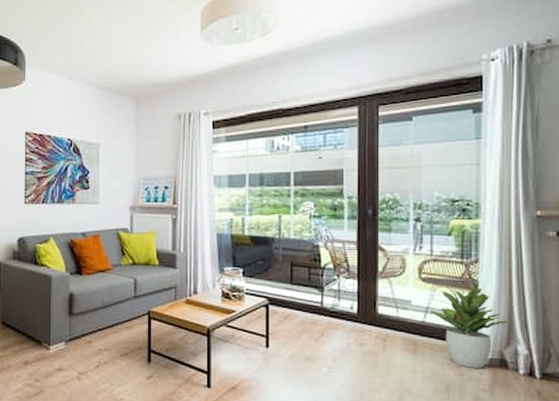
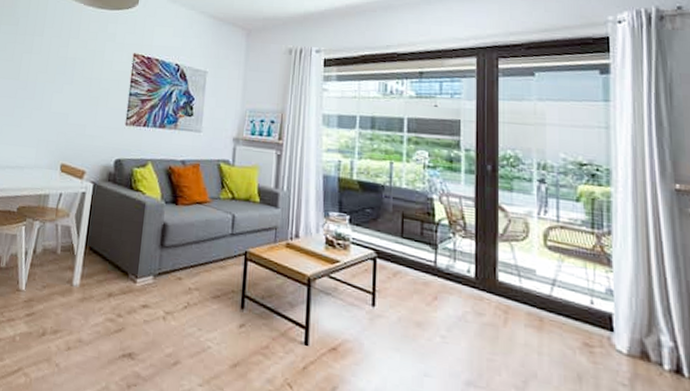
potted plant: present [430,281,512,368] -> none [557,254,653,358]

